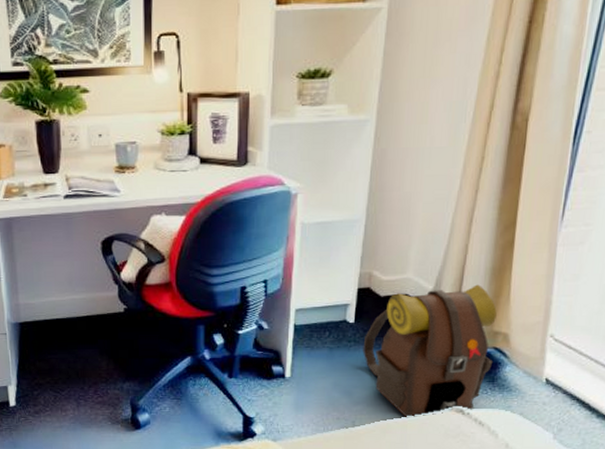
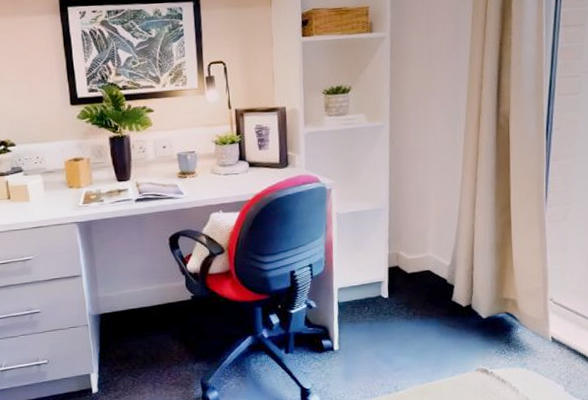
backpack: present [362,284,497,418] -> none [397,258,507,381]

